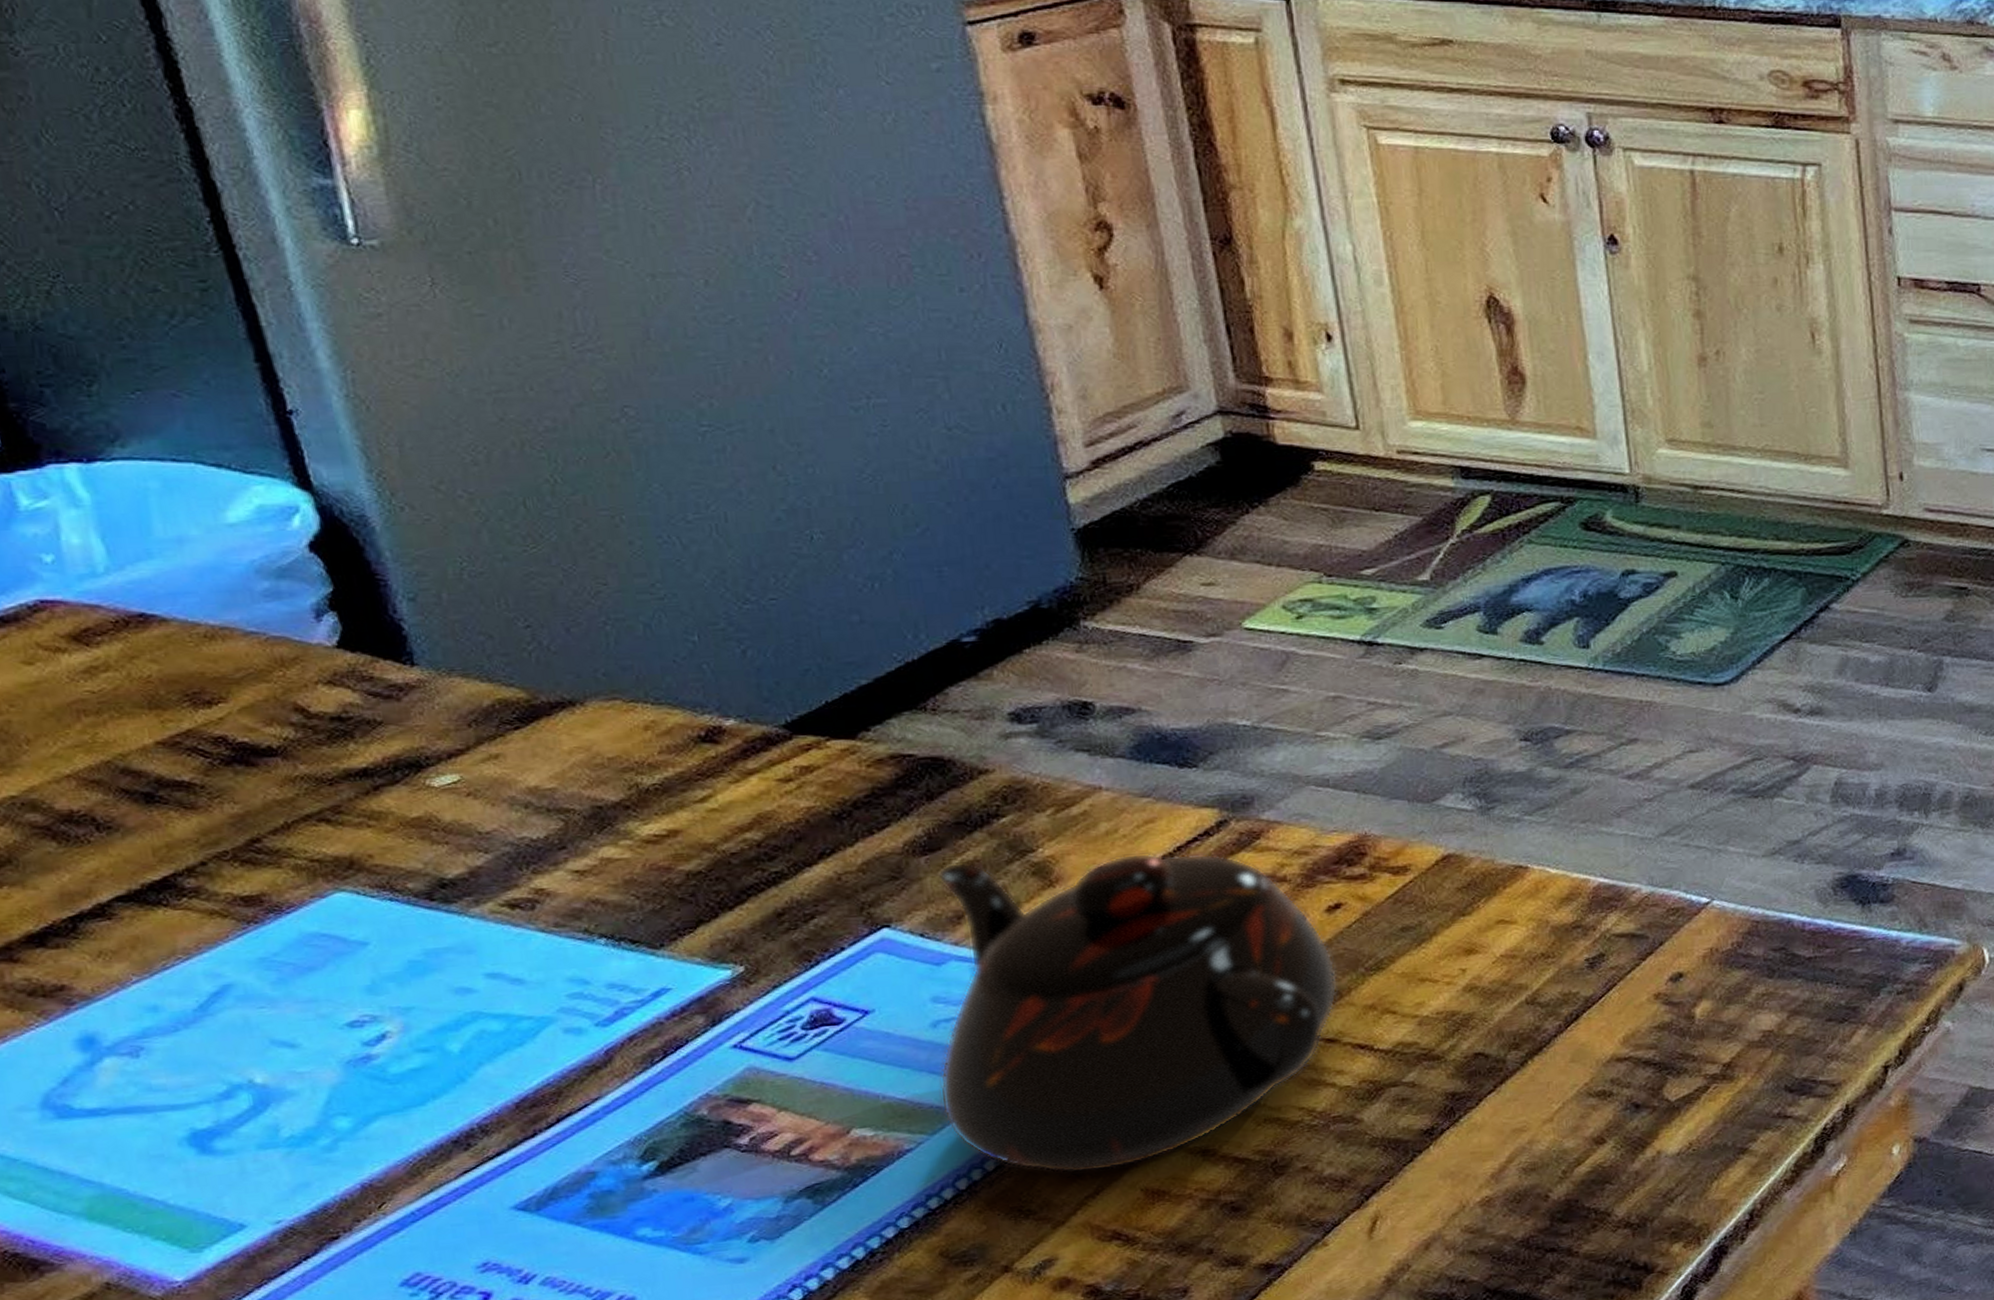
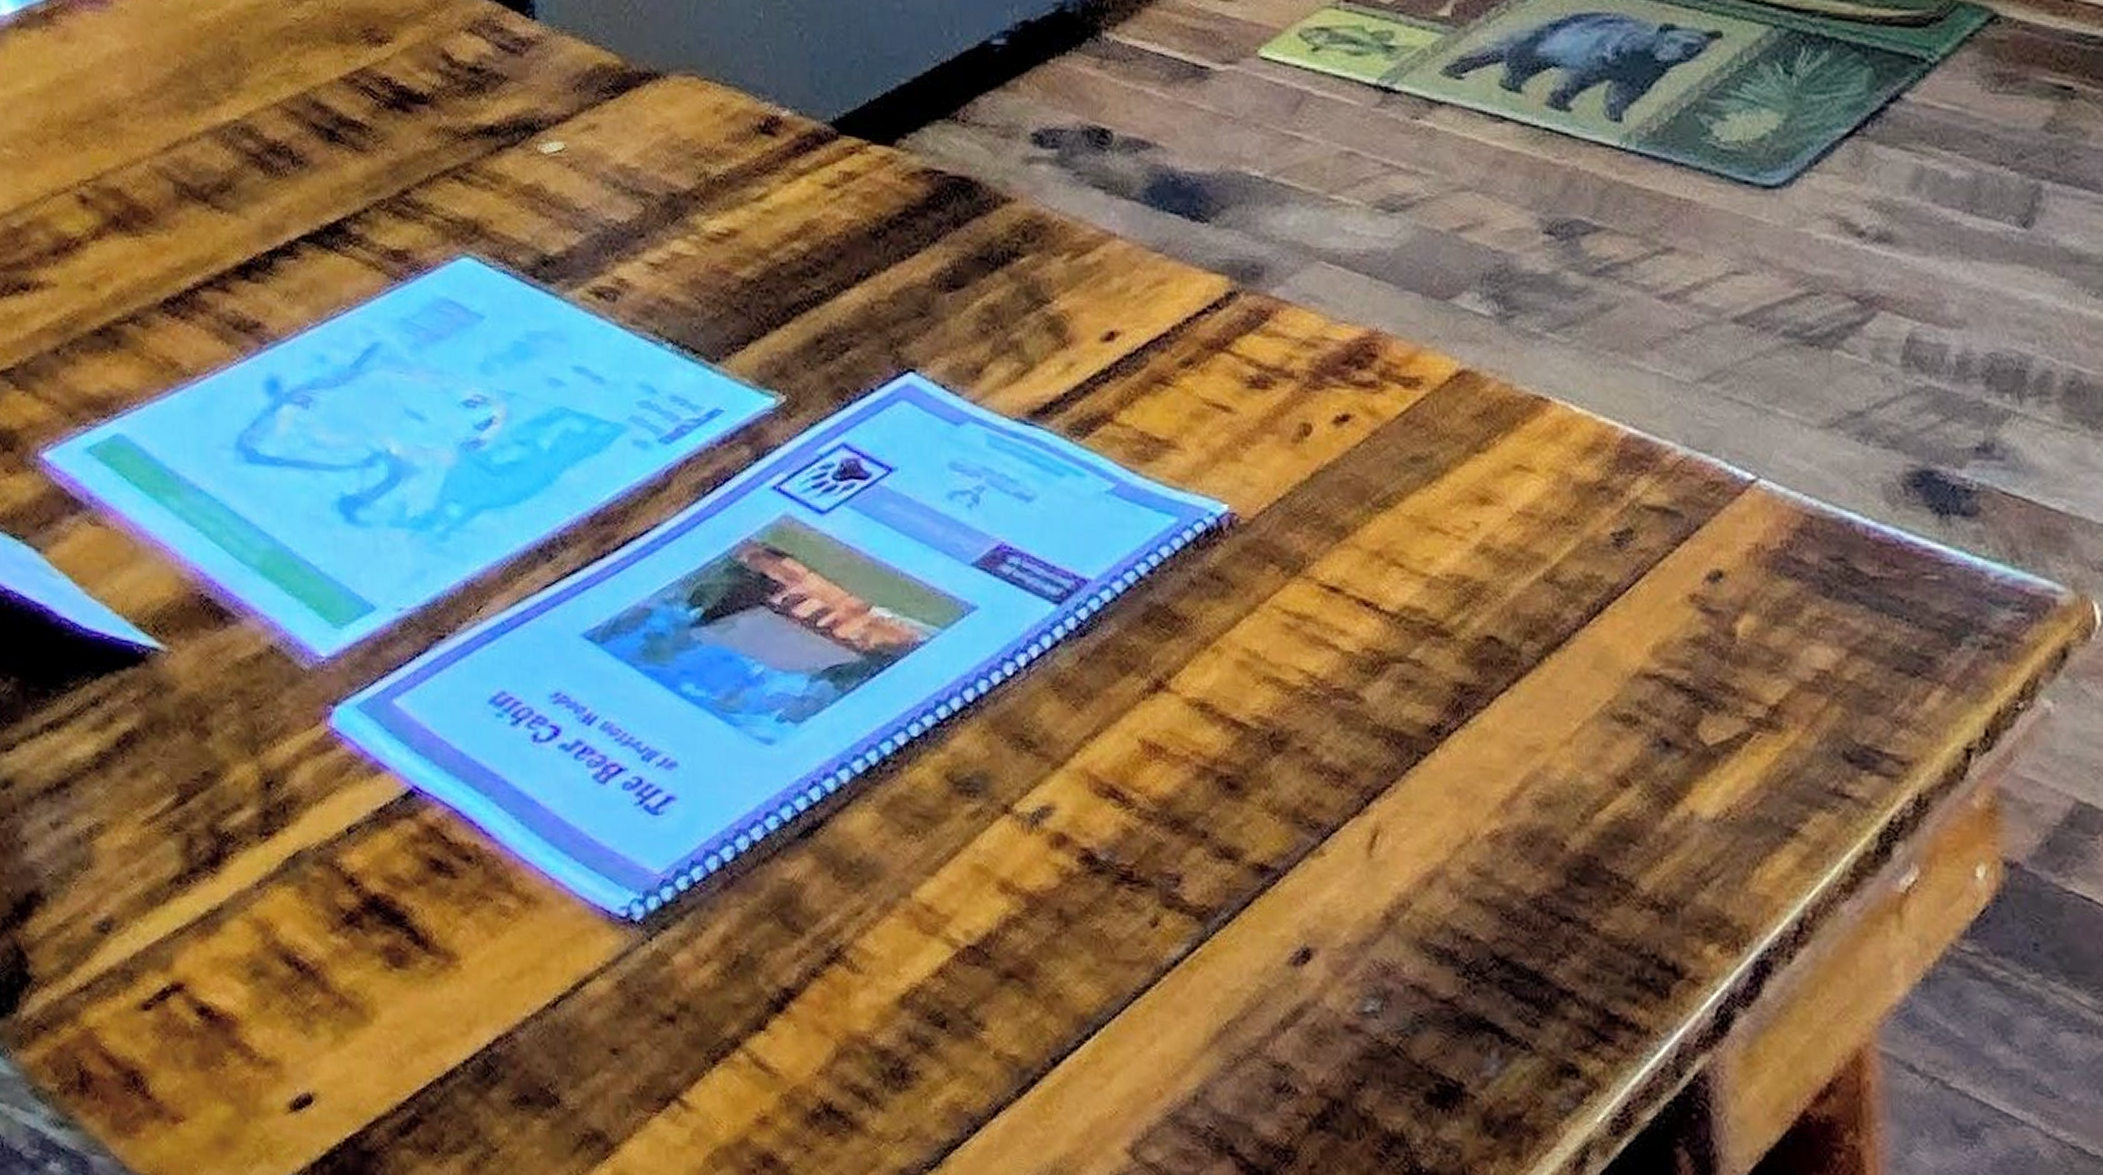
teapot: present [937,853,1338,1174] -> none [952,305,1343,709]

